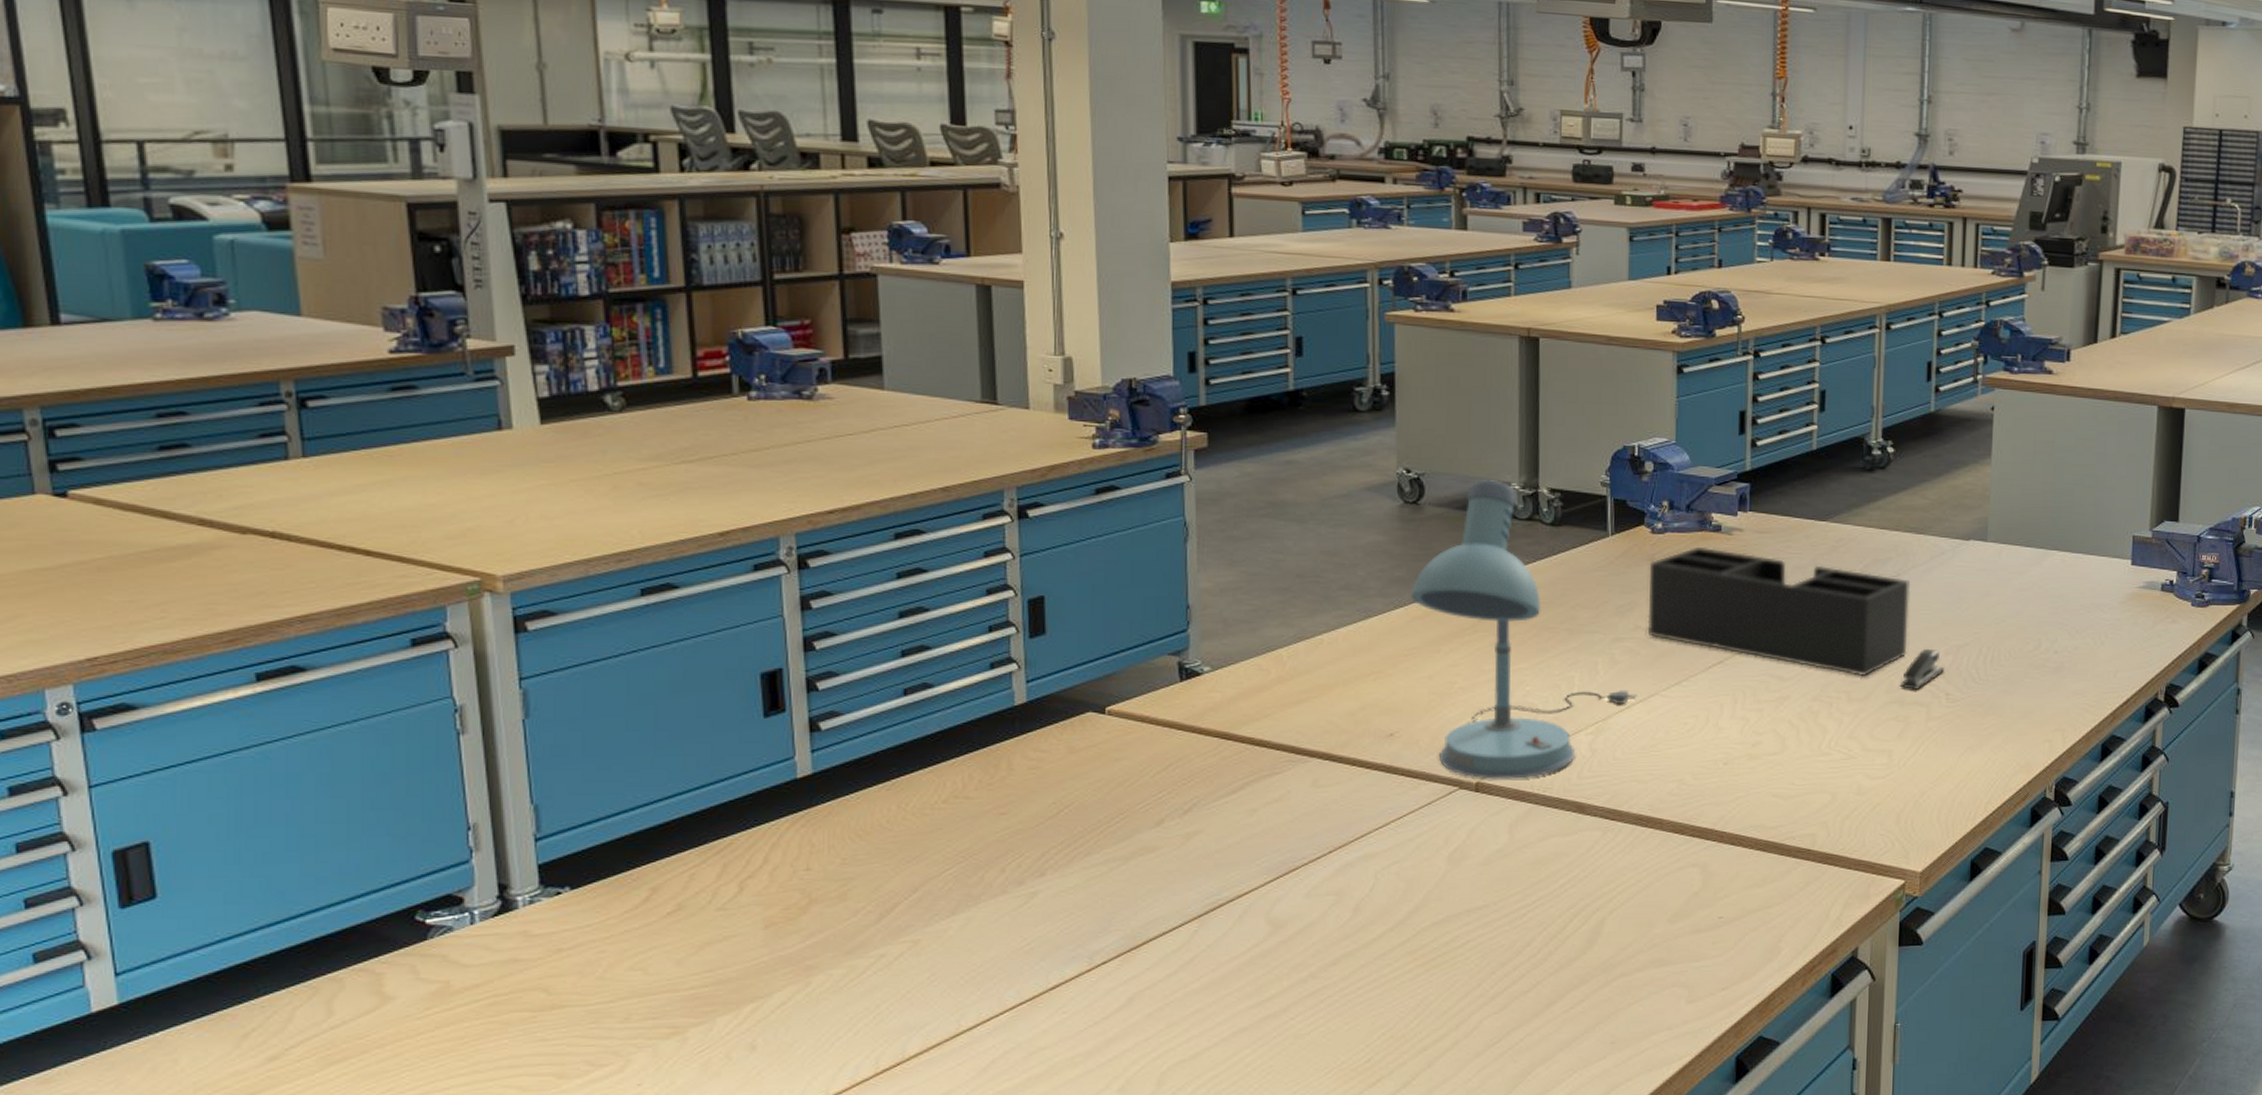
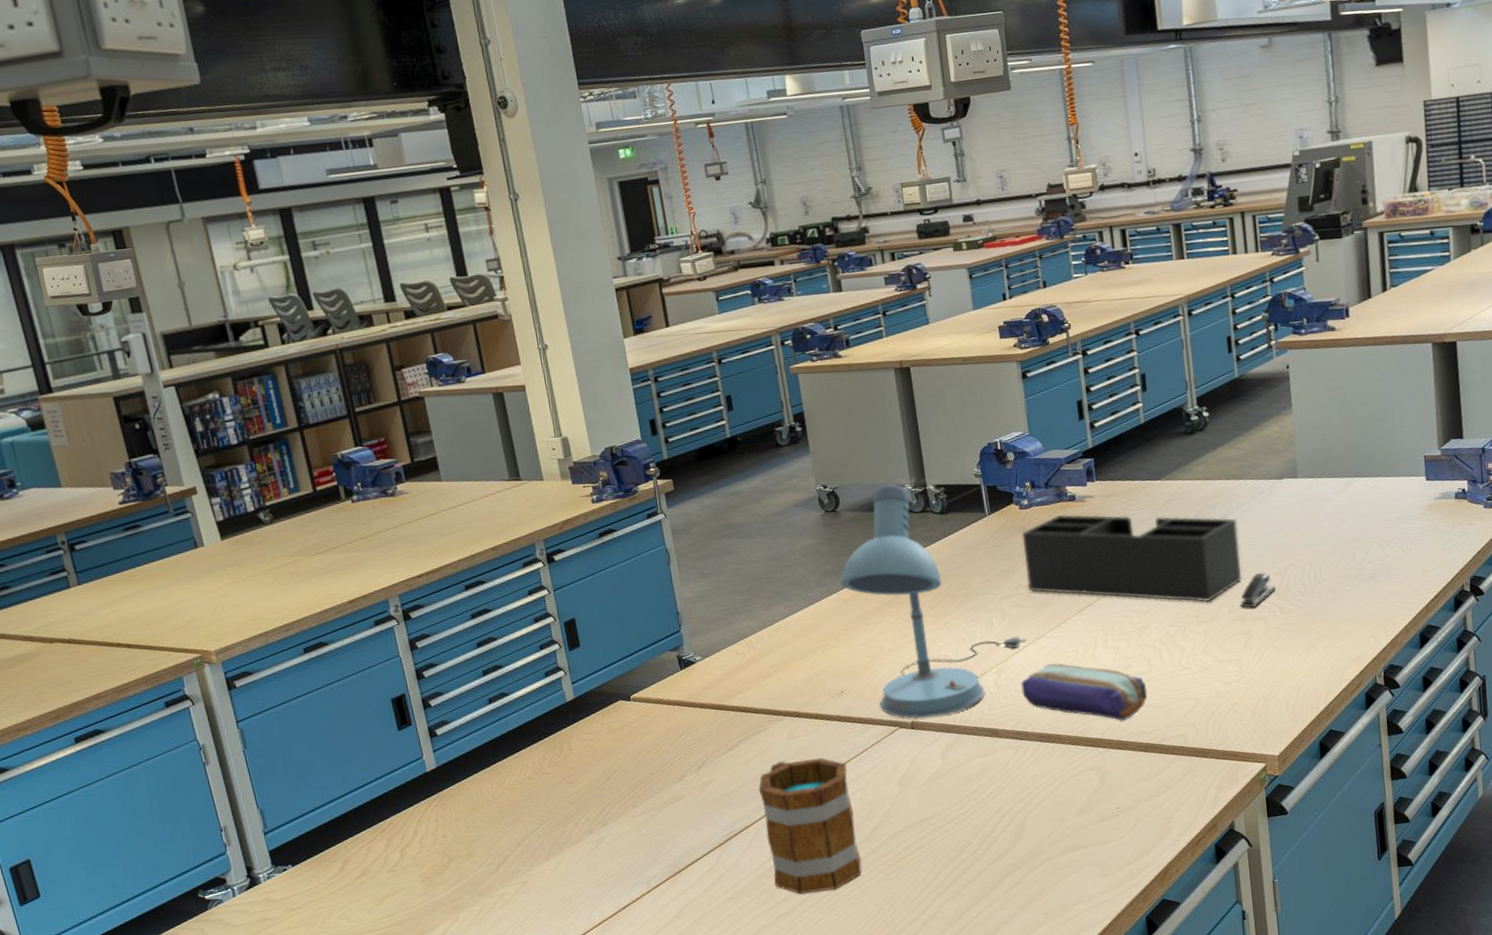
mug: none [1262,815,1385,991] -> present [758,758,863,895]
pencil case: none [1622,729,1776,810] -> present [1021,663,1148,721]

